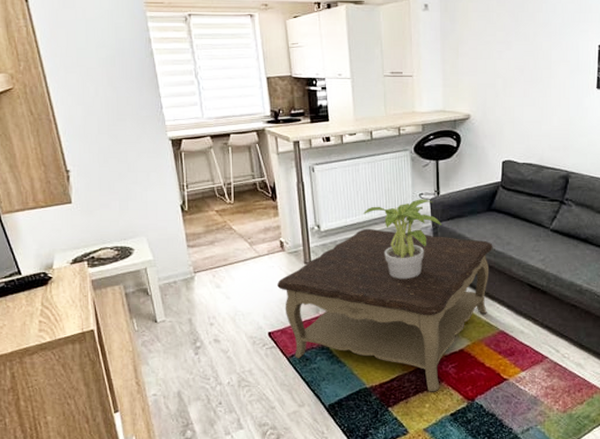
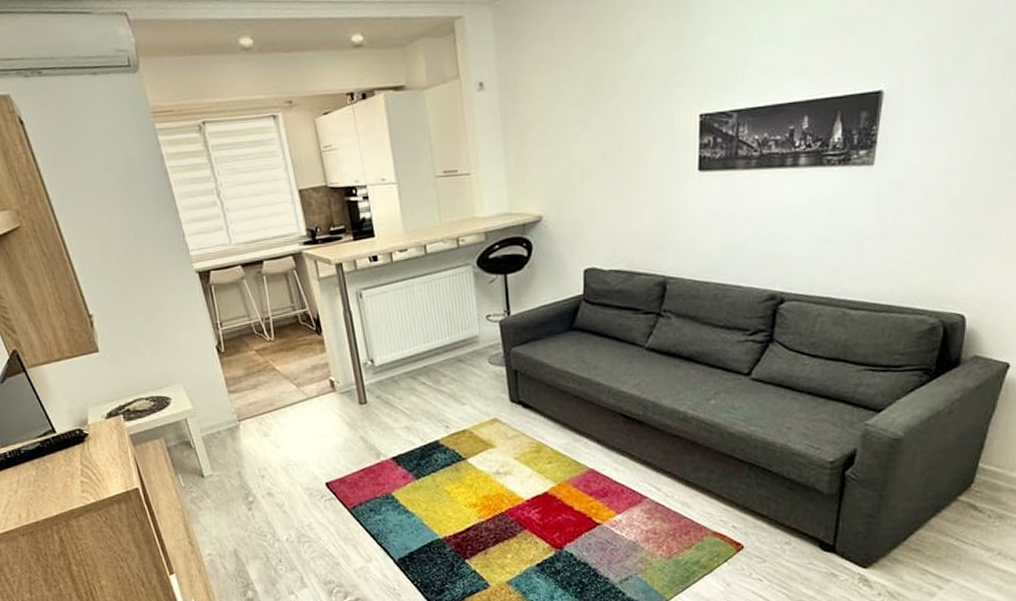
coffee table: present [277,228,493,392] -> none [331,359,577,541]
potted plant: present [363,199,442,279] -> none [422,321,516,416]

